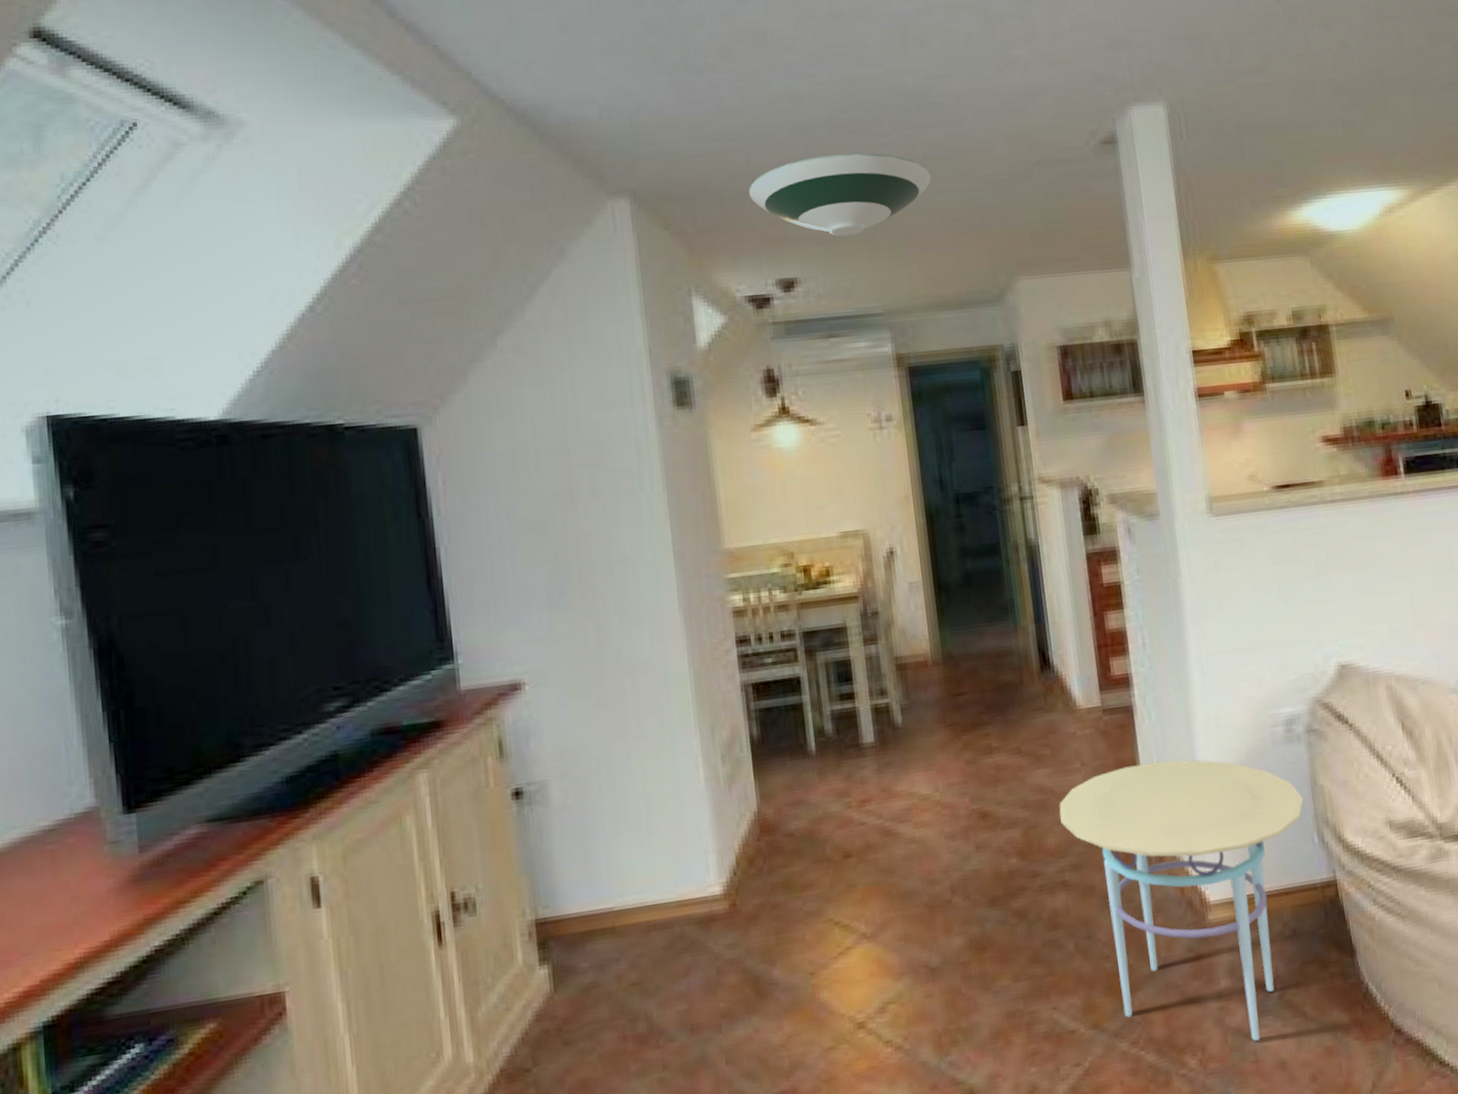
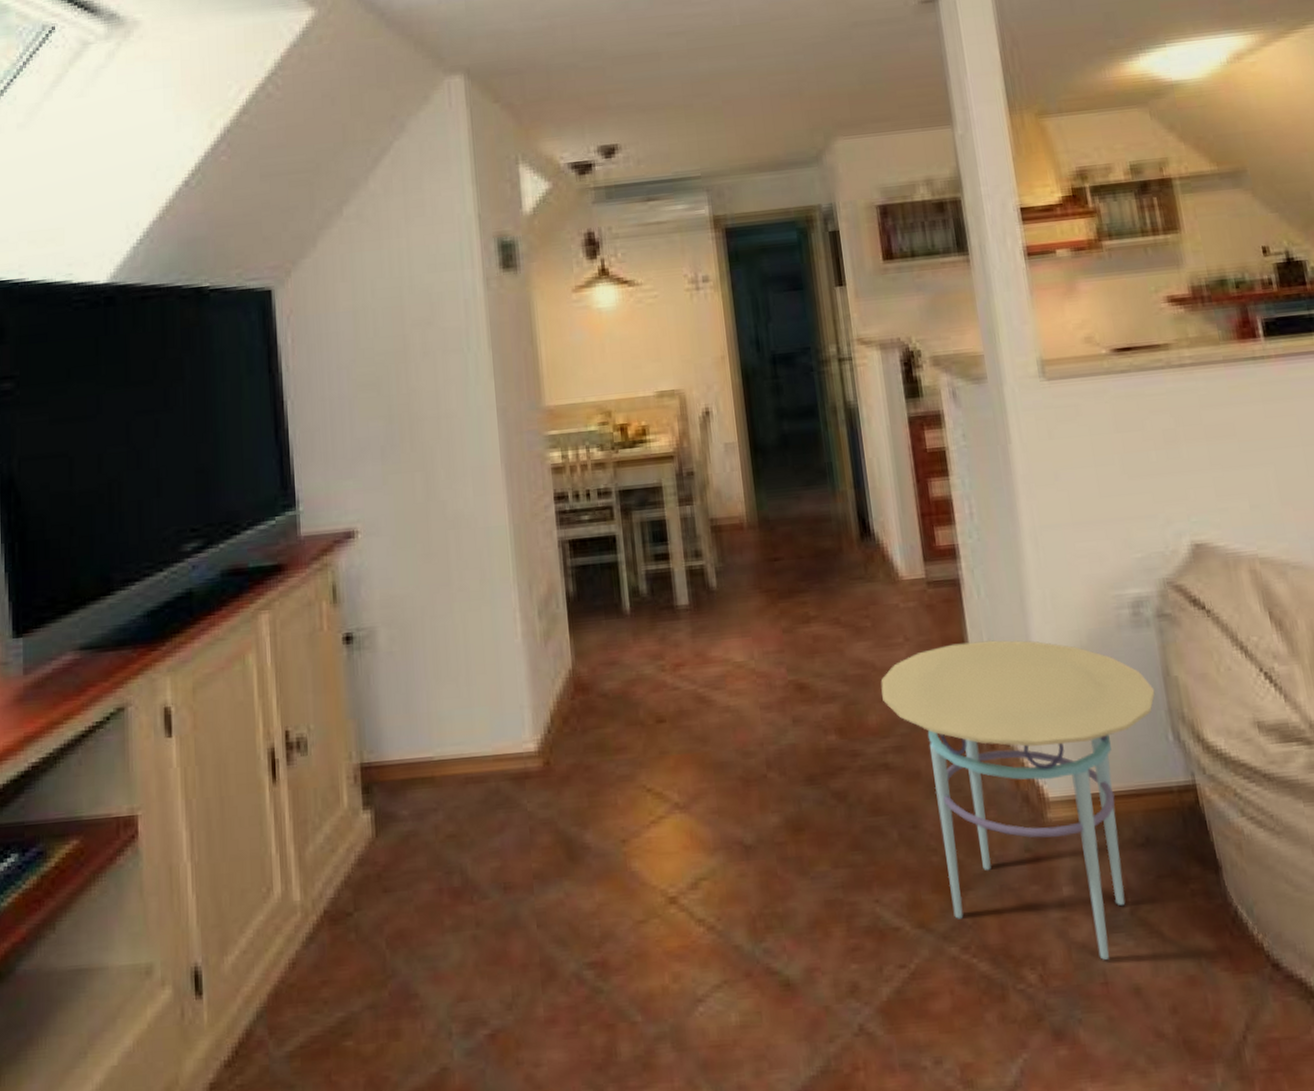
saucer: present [748,153,932,237] -> none [573,22,749,104]

